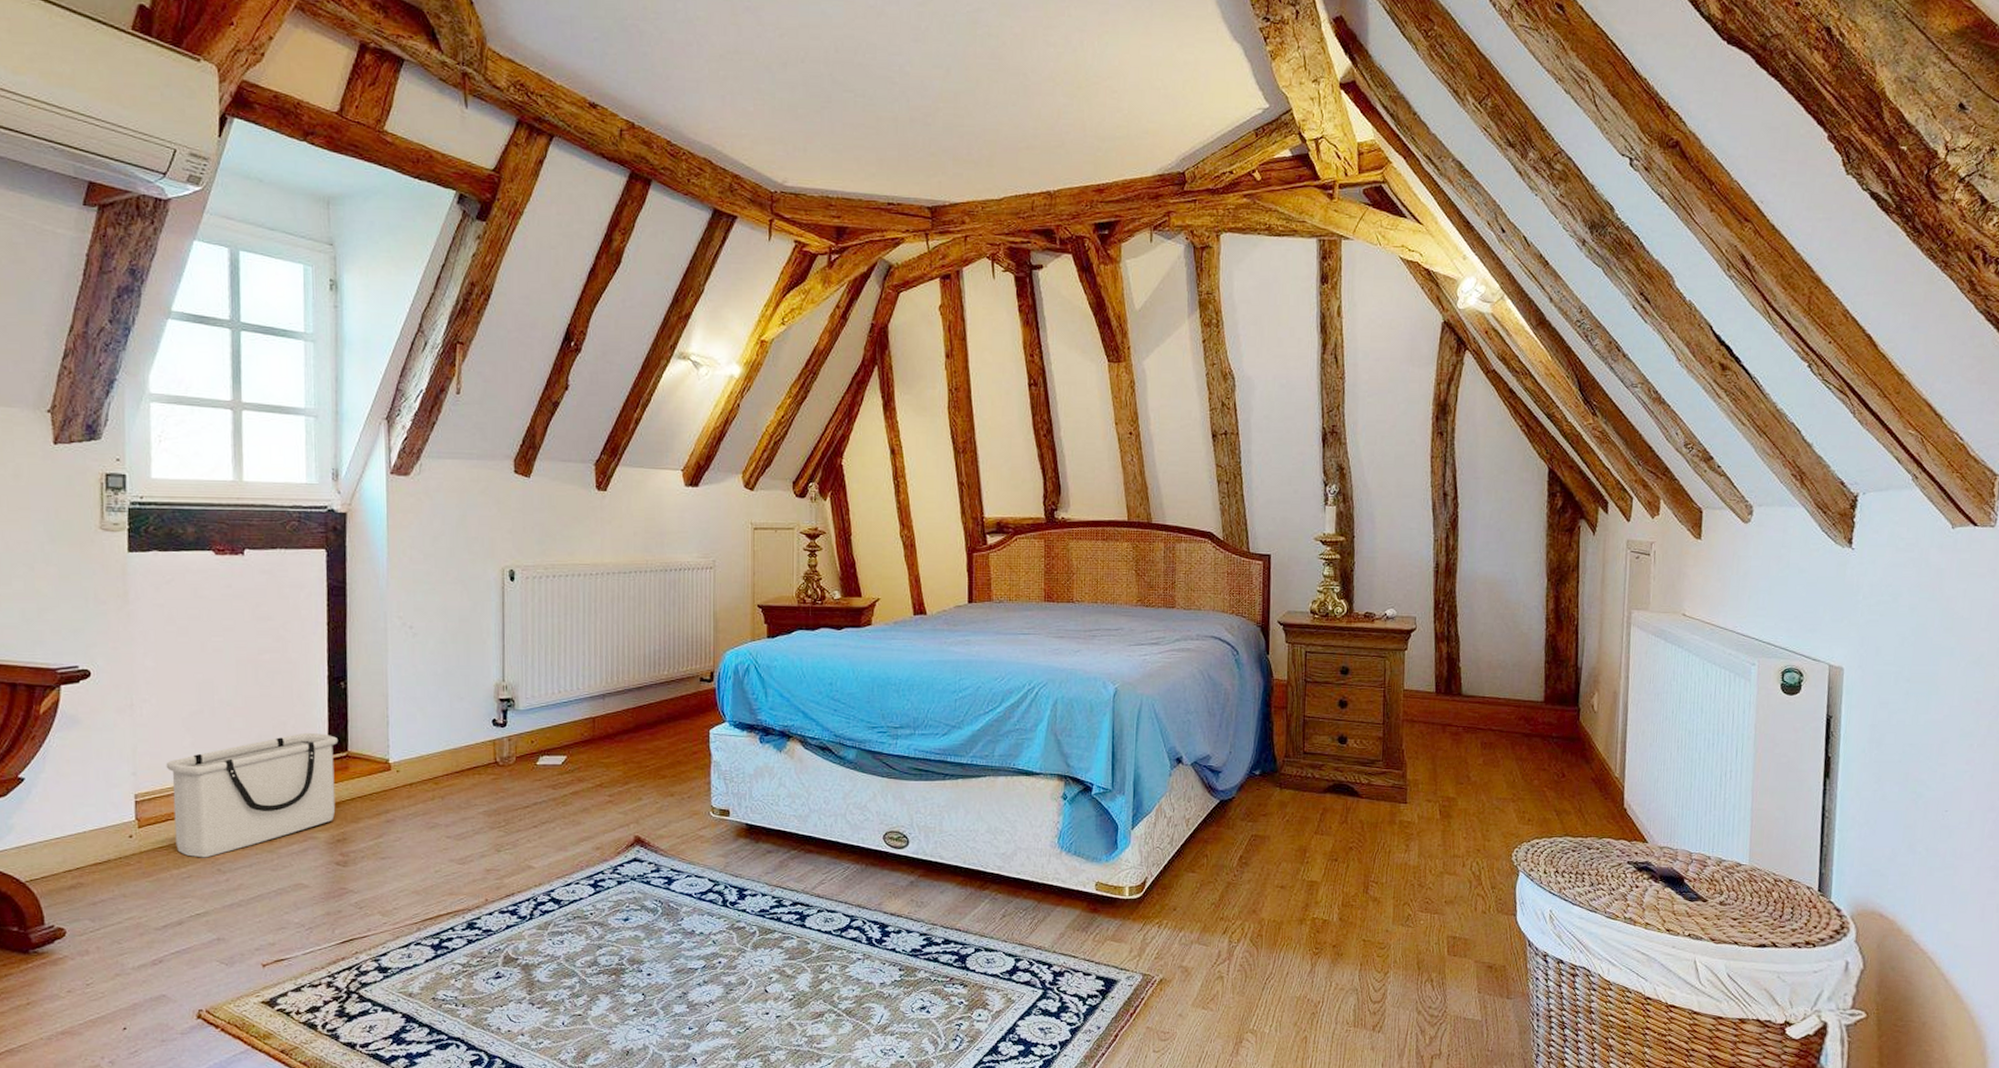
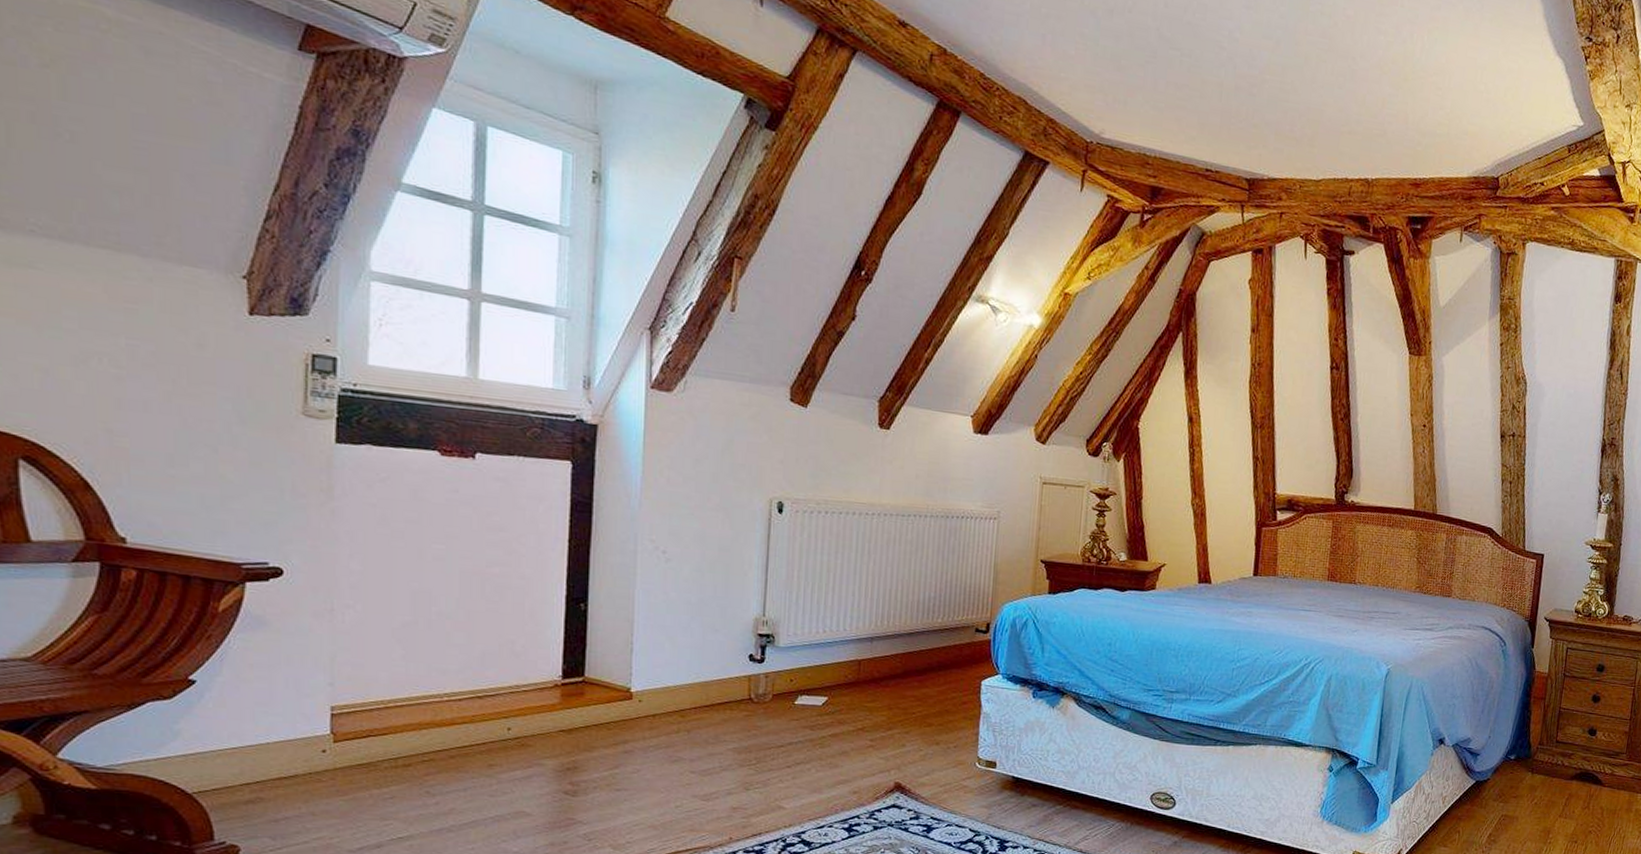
storage bin: present [166,732,339,858] -> none [370,653,575,779]

